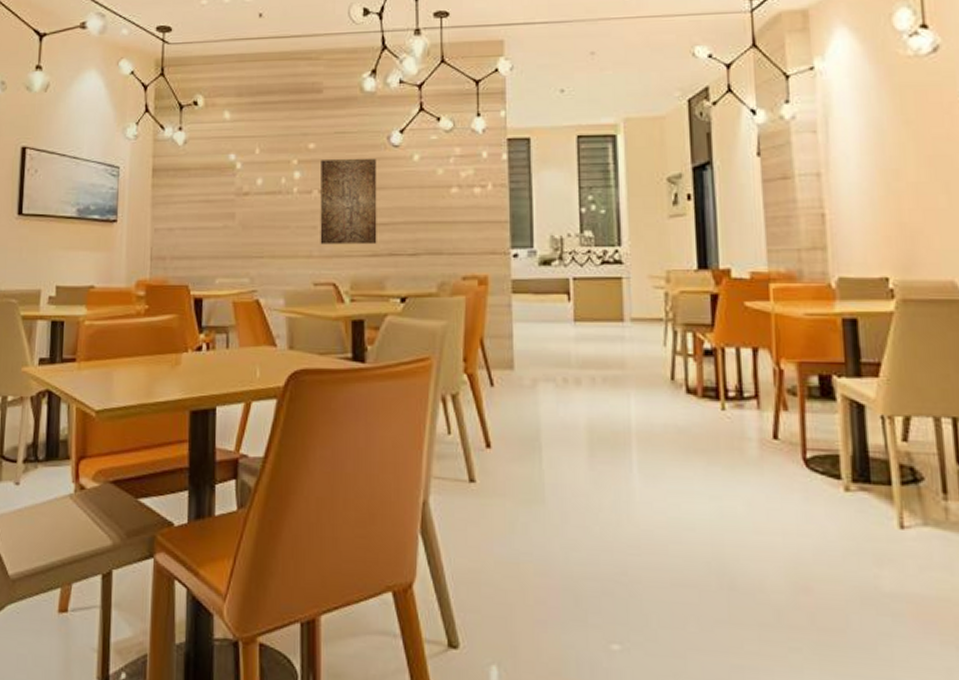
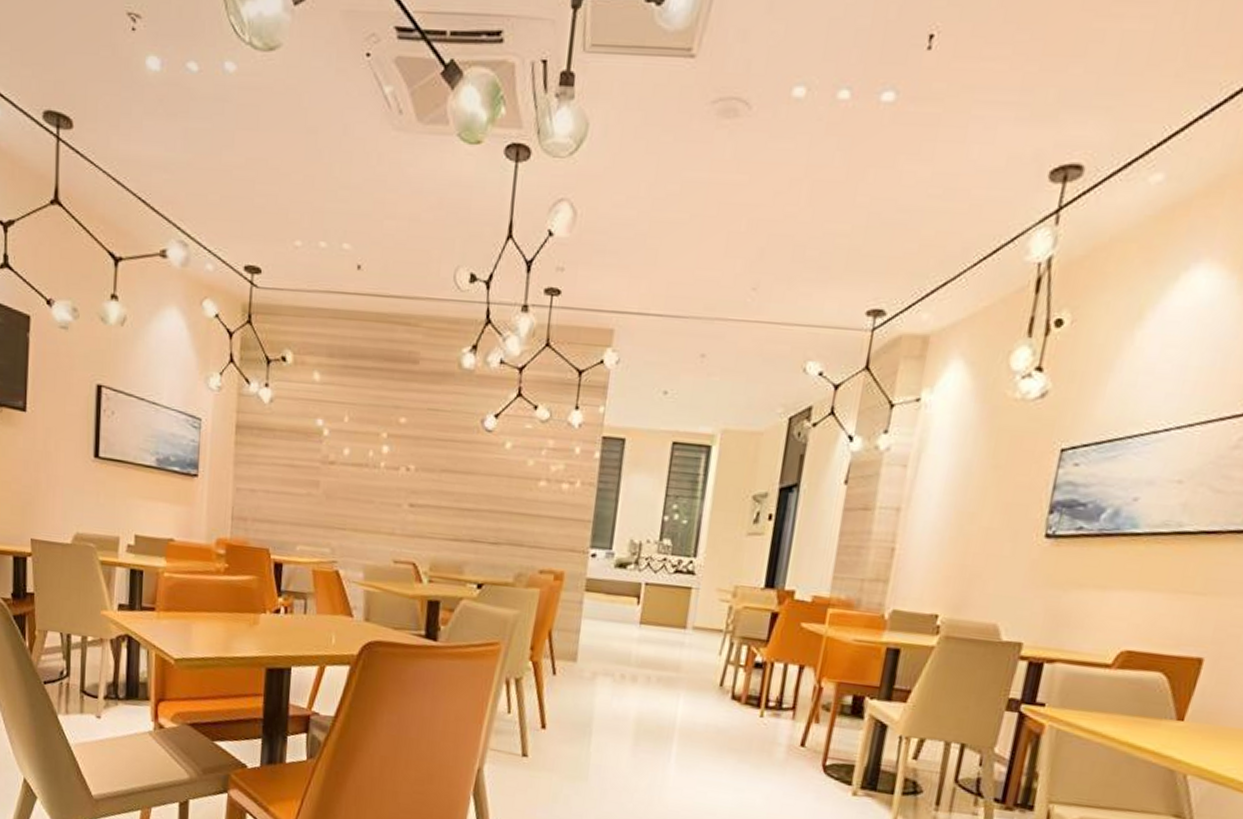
wall art: present [320,159,377,245] -> none [403,436,467,529]

